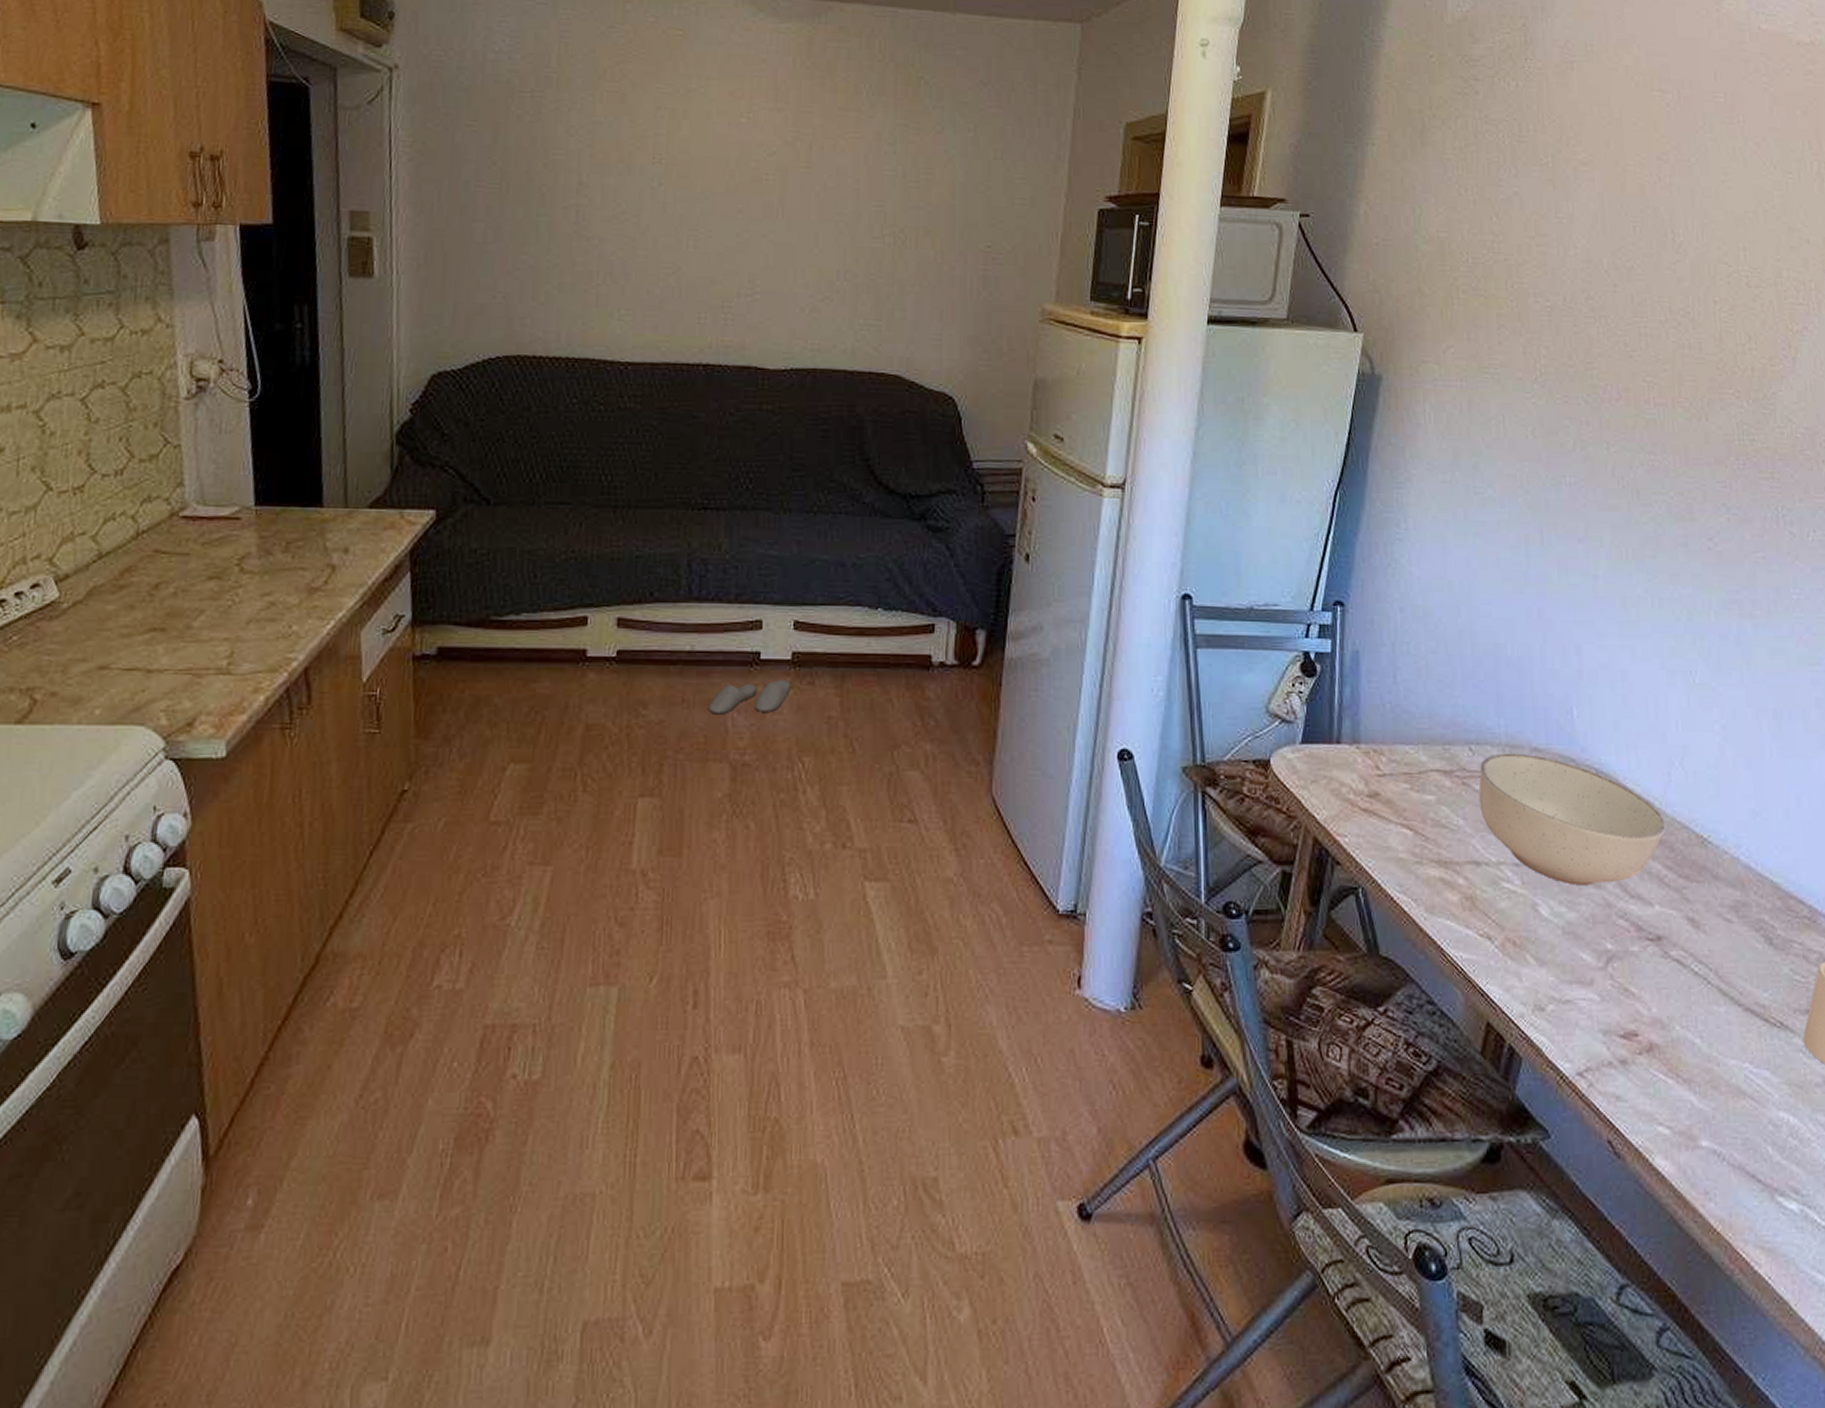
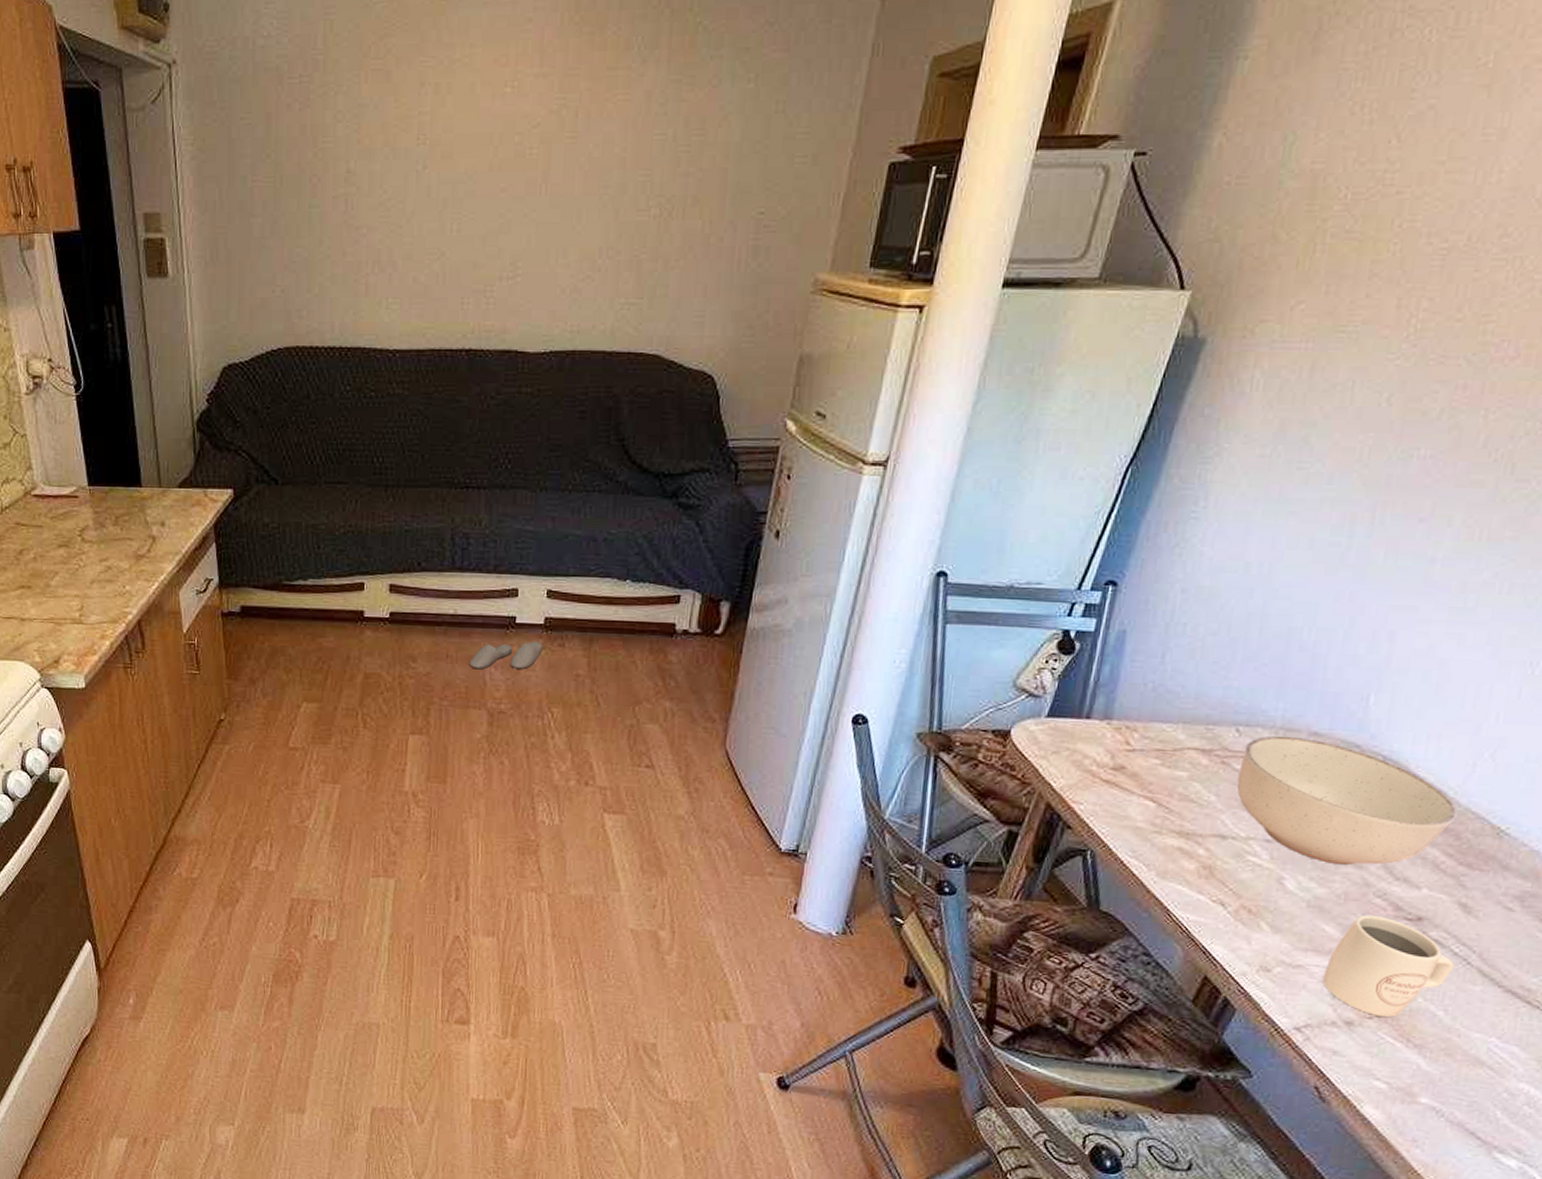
mug: none [1590,937,1698,1052] -> present [1322,914,1454,1018]

